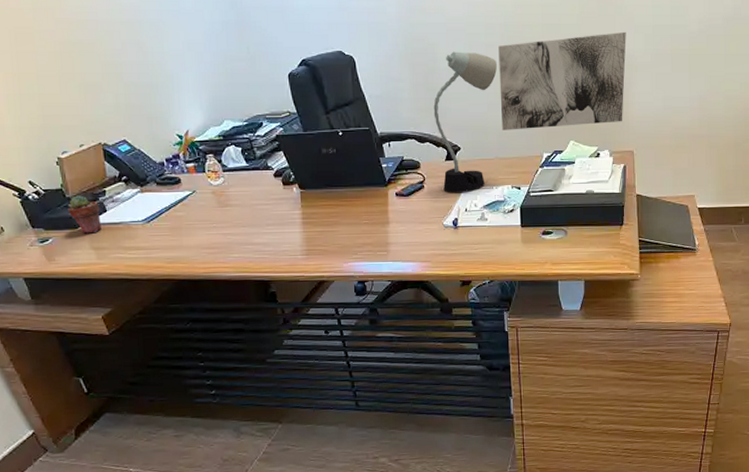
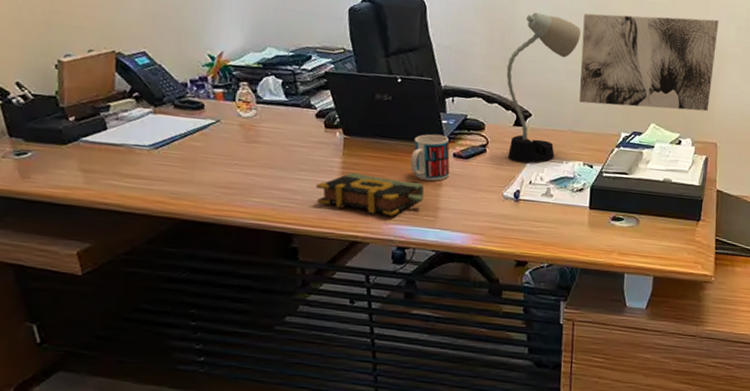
potted succulent: present [67,195,102,234] -> none [58,106,99,153]
book: none [282,221,375,256] -> present [315,172,425,217]
mug: none [359,177,395,220] -> present [410,134,450,181]

